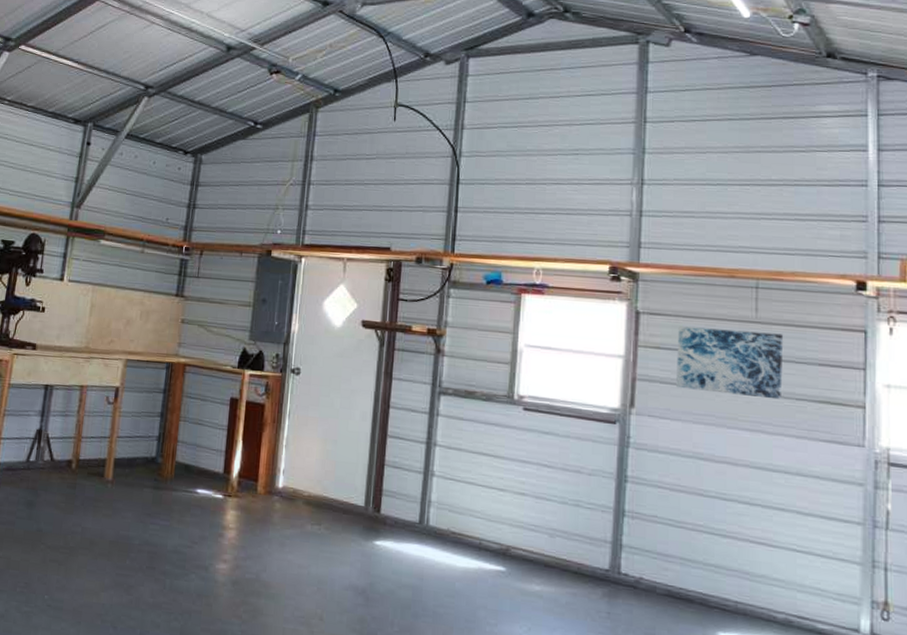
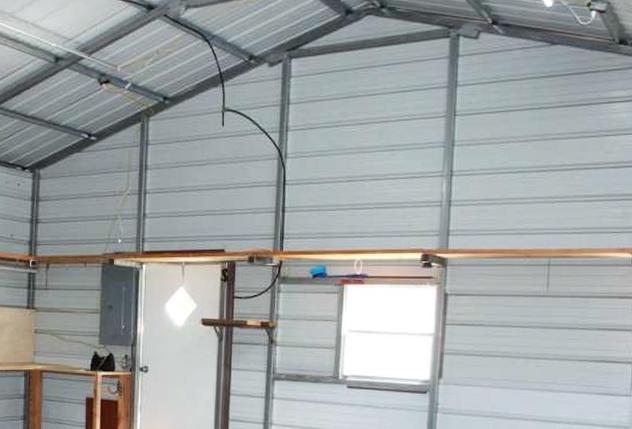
wall art: present [676,326,784,400] -> none [478,304,570,362]

